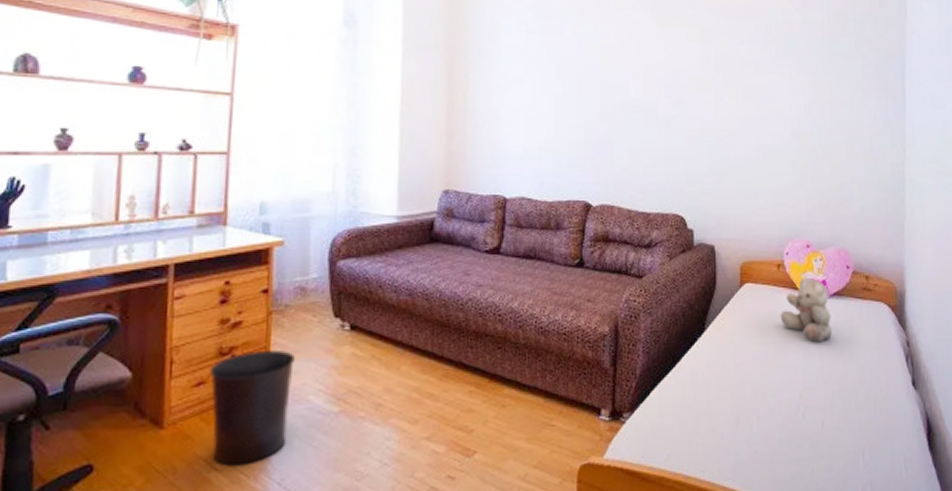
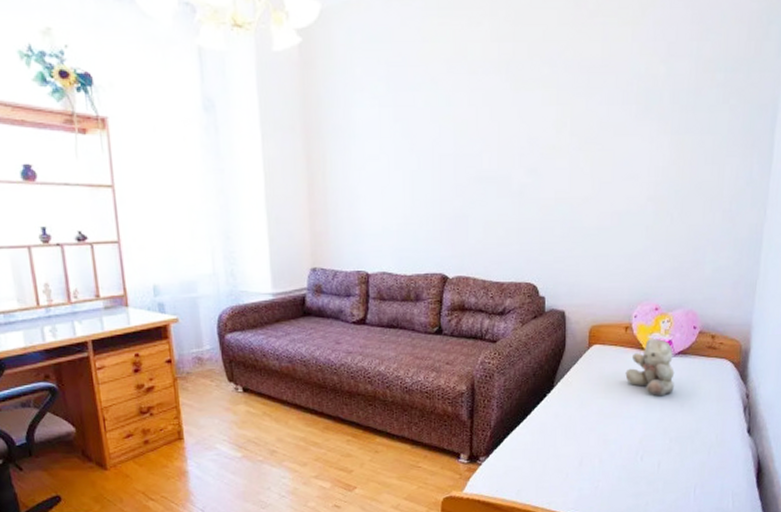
waste bin: present [209,349,295,466] -> none [134,408,203,497]

